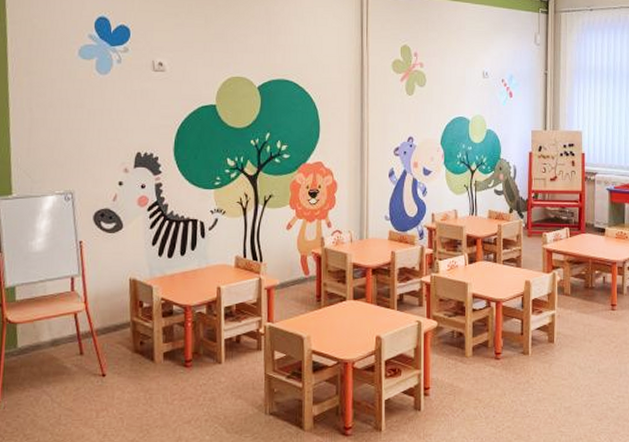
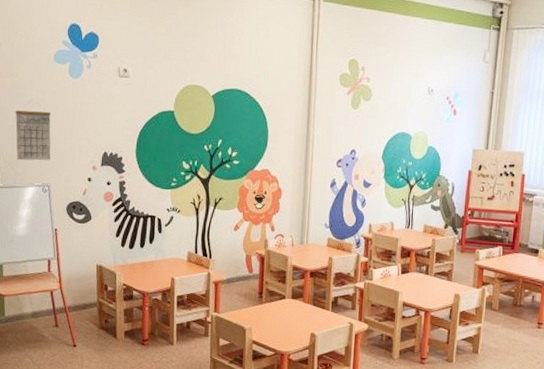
calendar: none [32,100,75,167] -> present [15,101,51,161]

